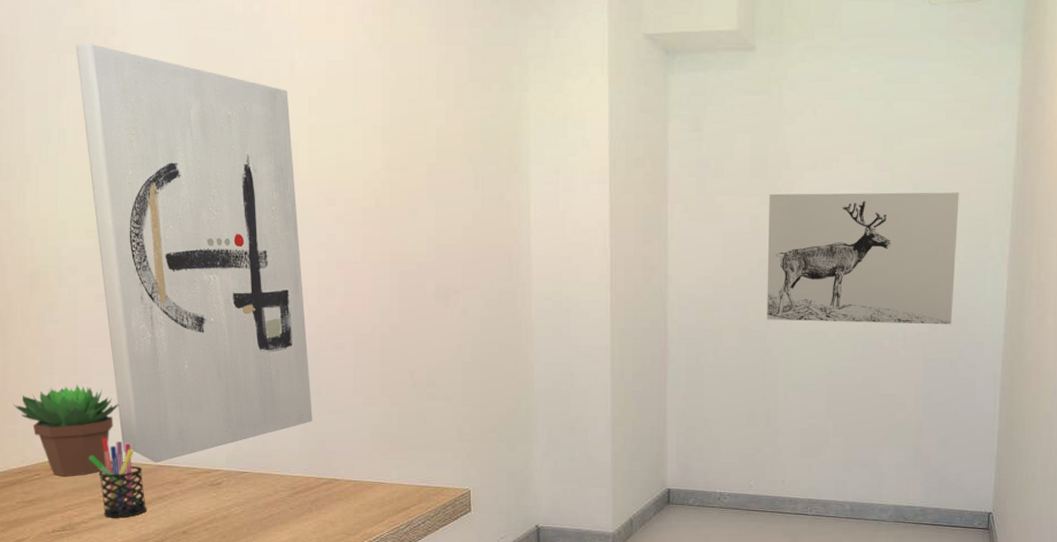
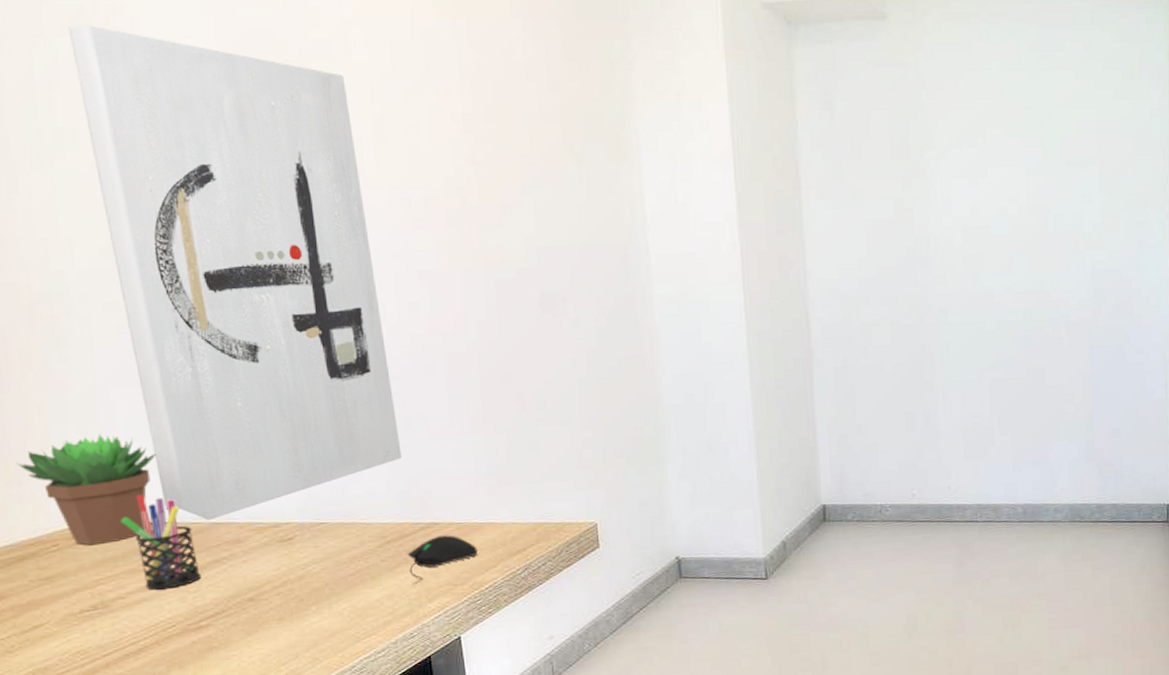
computer mouse: none [311,490,369,532] -> present [407,535,478,585]
wall art: present [766,192,959,325] -> none [912,167,1116,313]

